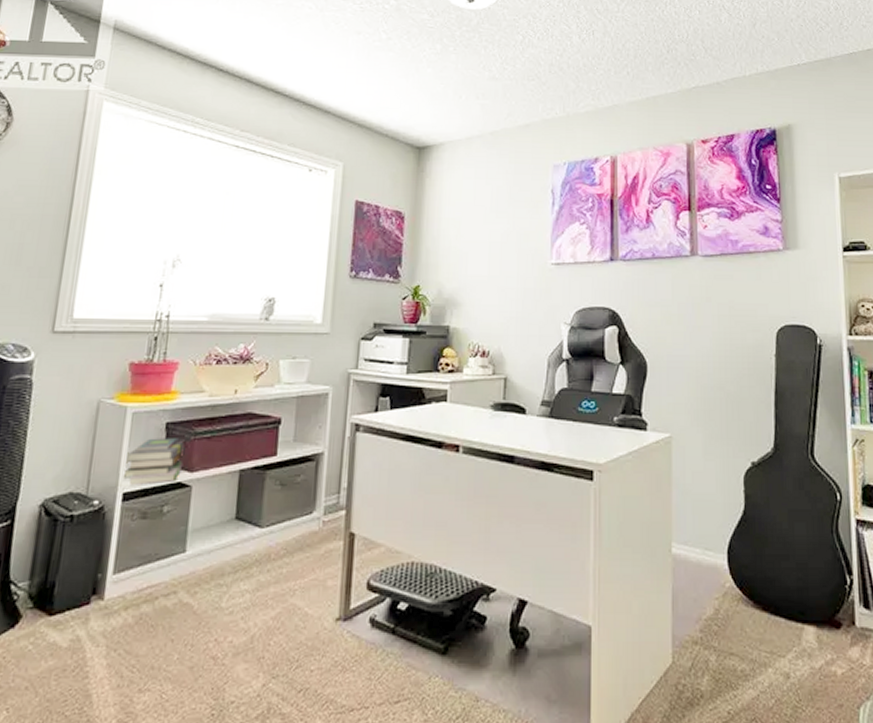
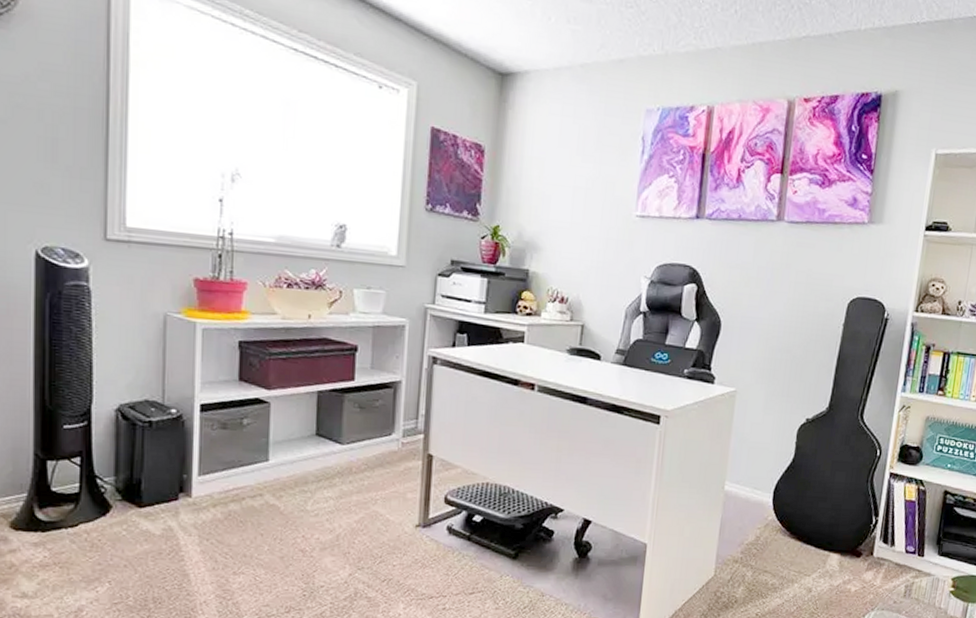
books: present [124,438,186,487] -> none [200,355,261,399]

